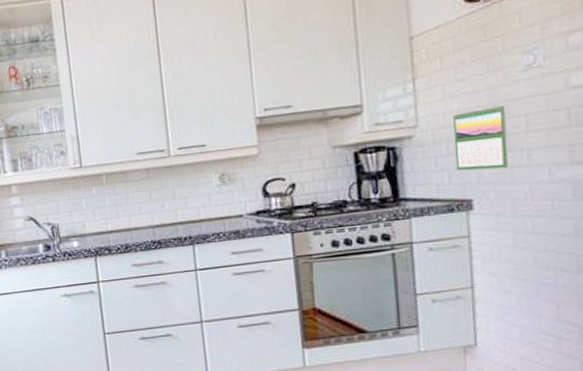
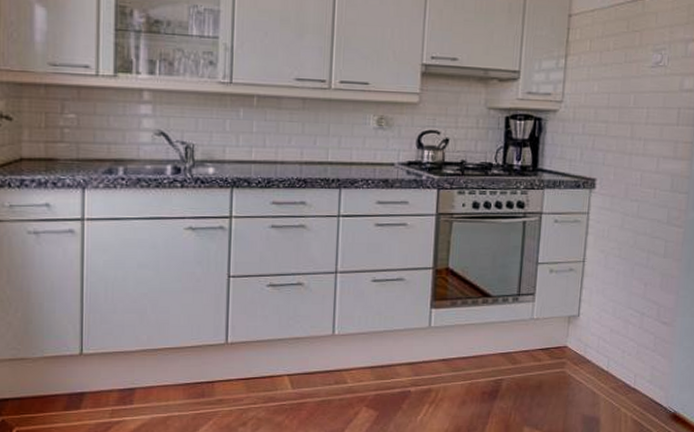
calendar: present [453,103,509,171] -> none [587,93,633,154]

